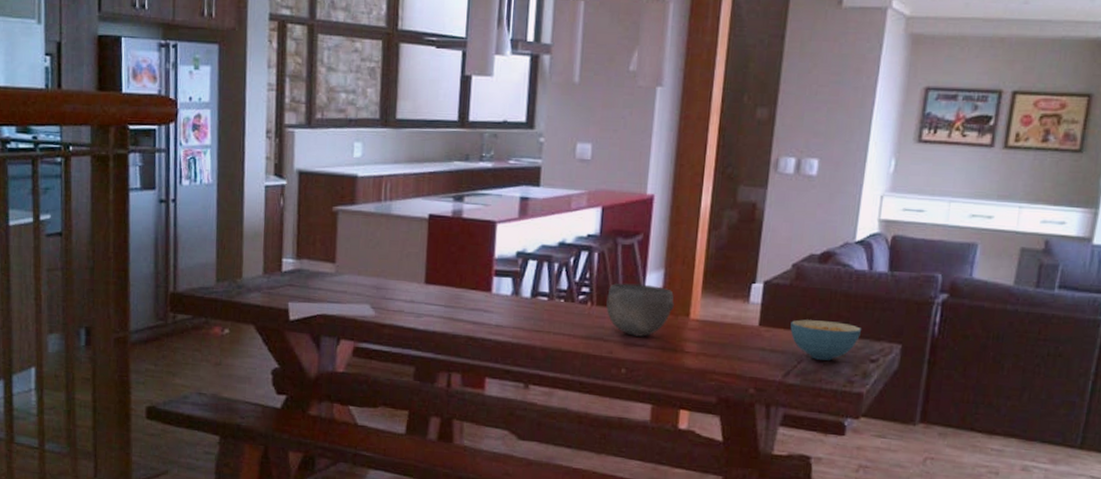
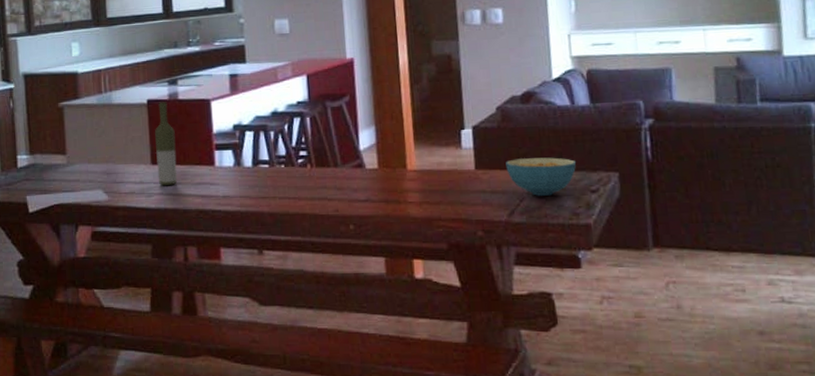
bottle: none [430,217,454,309] -> present [154,100,178,186]
bowl: present [606,283,674,337] -> none [324,142,390,192]

